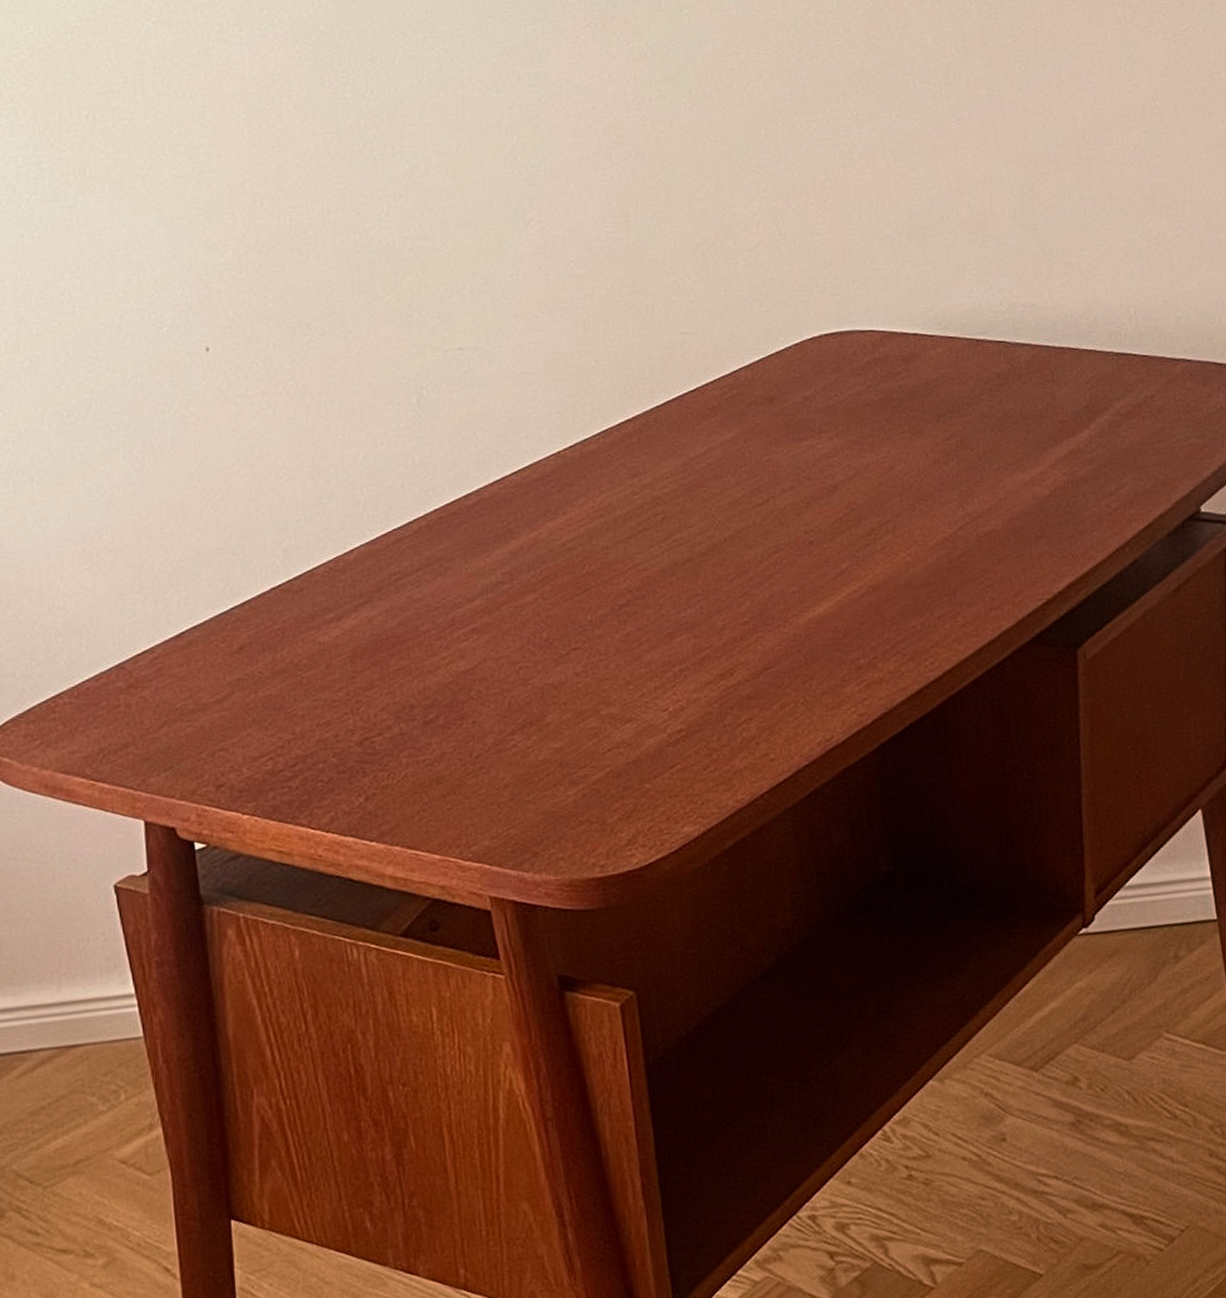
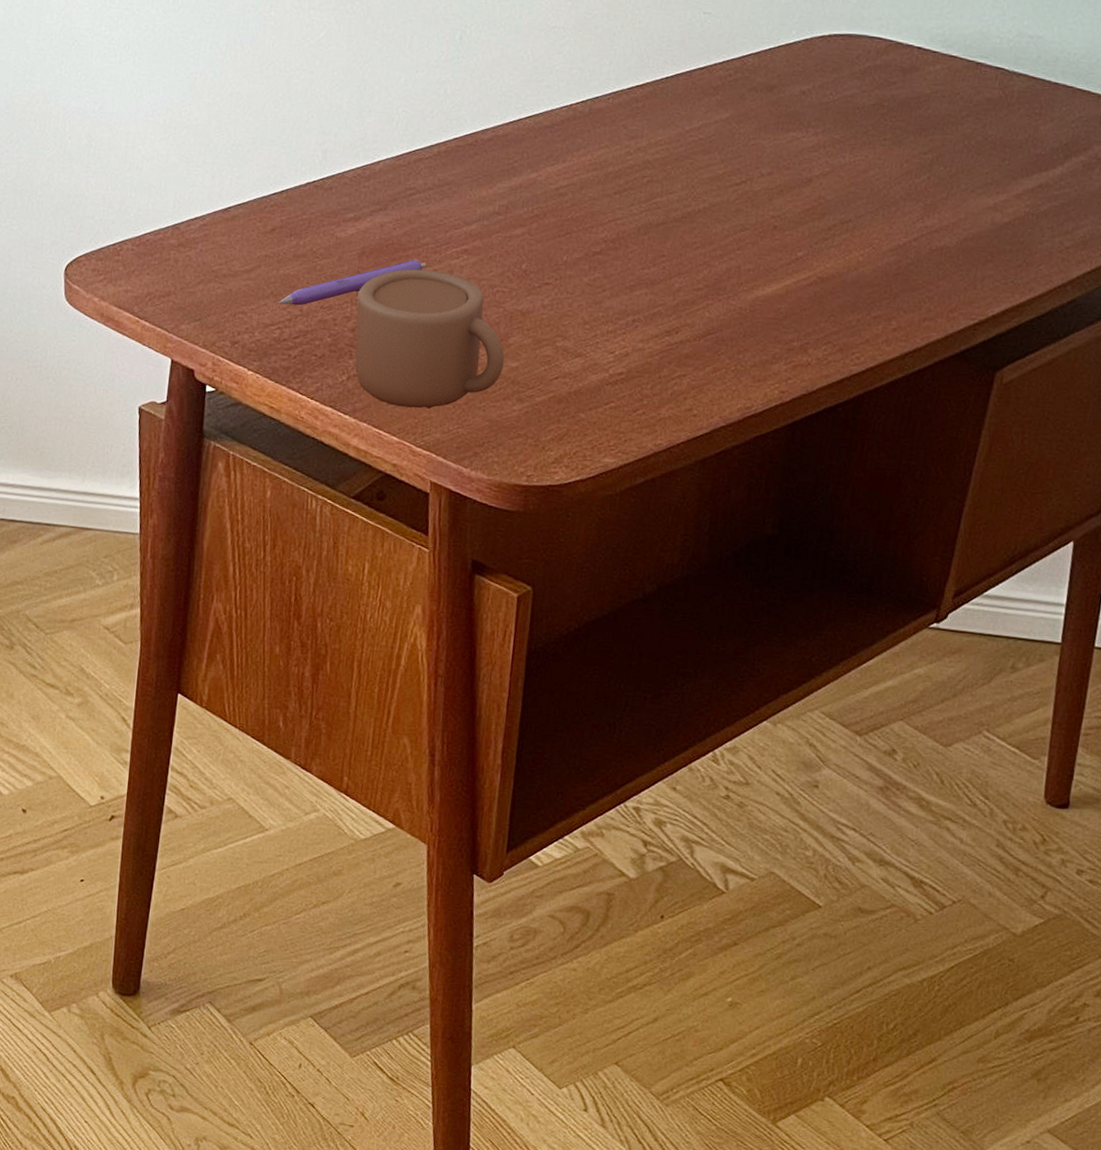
pen: none [262,651,432,731] -> present [277,260,426,306]
mug: none [358,658,546,820] -> present [355,268,505,409]

